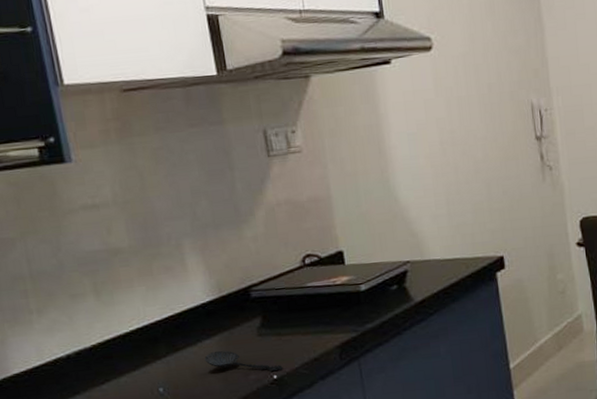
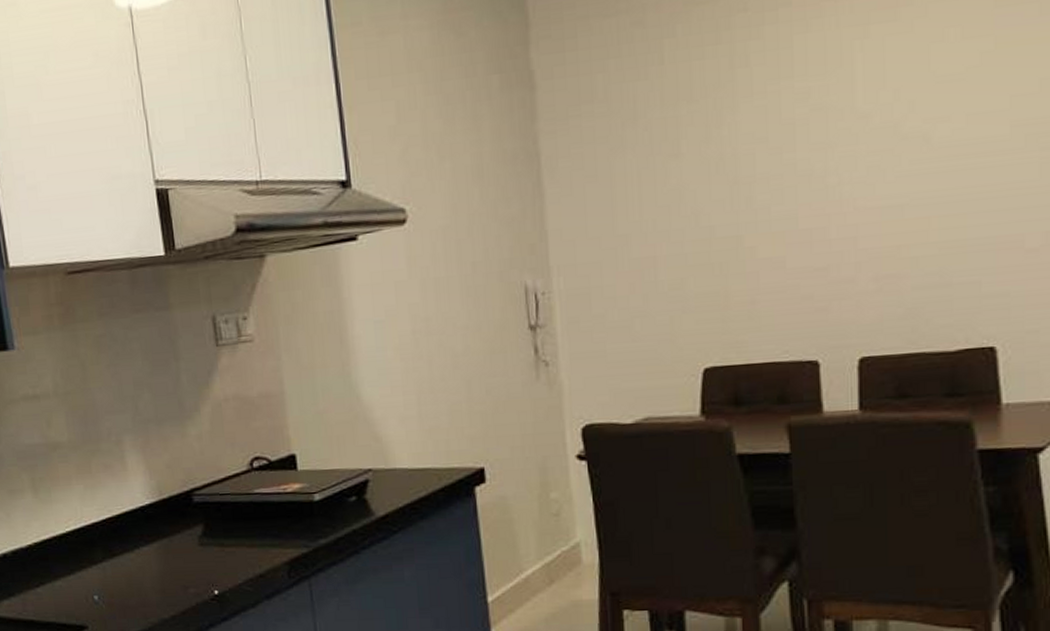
spoon: present [204,350,283,372] -> none [142,559,225,587]

